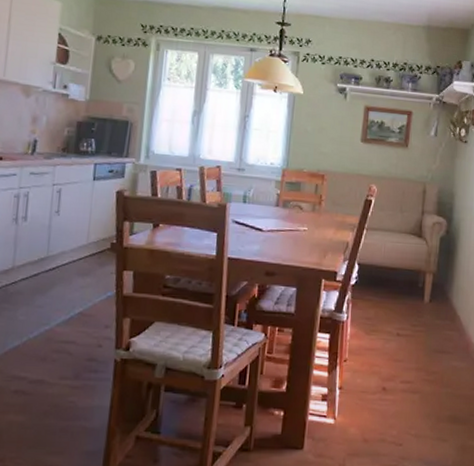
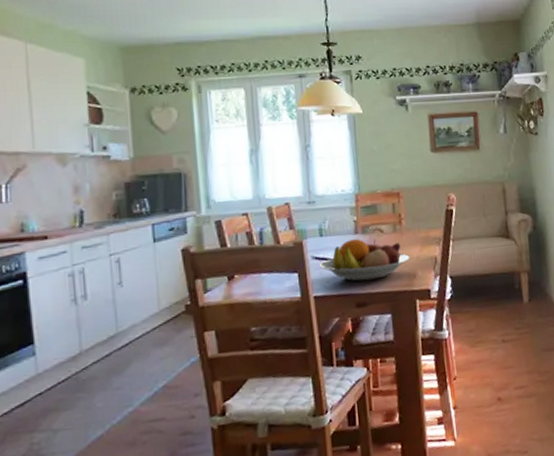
fruit bowl: none [237,210,324,253] -> present [319,238,410,282]

